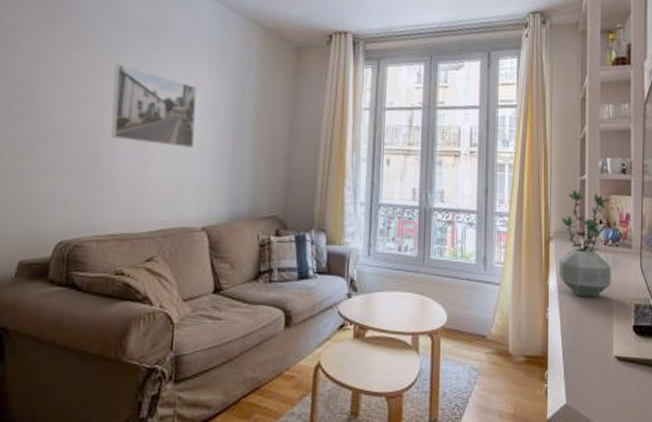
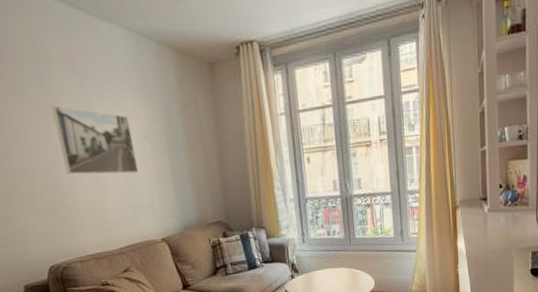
potted plant: present [558,189,611,297] -> none [465,160,511,252]

